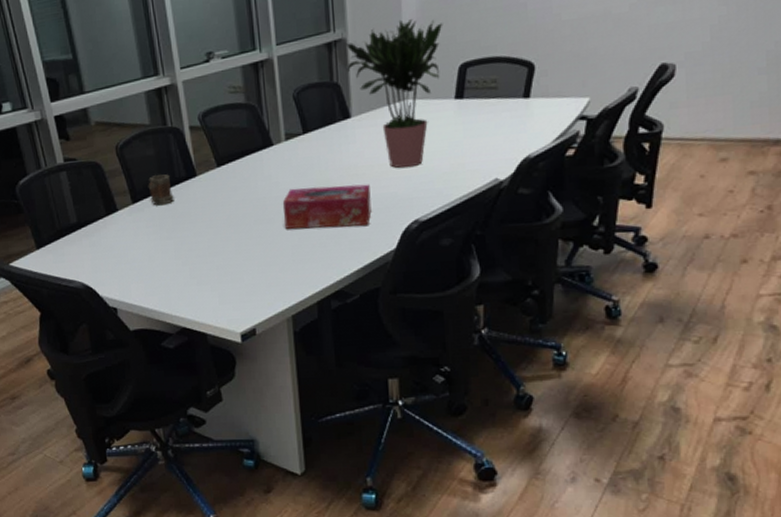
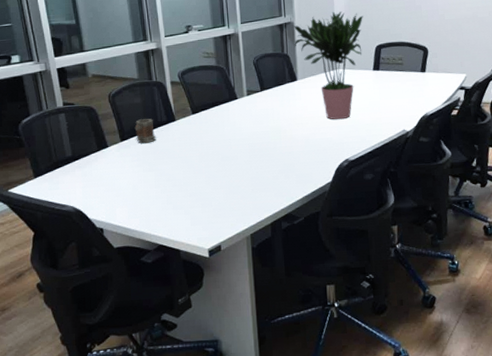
tissue box: present [282,184,372,229] -> none [244,131,313,165]

